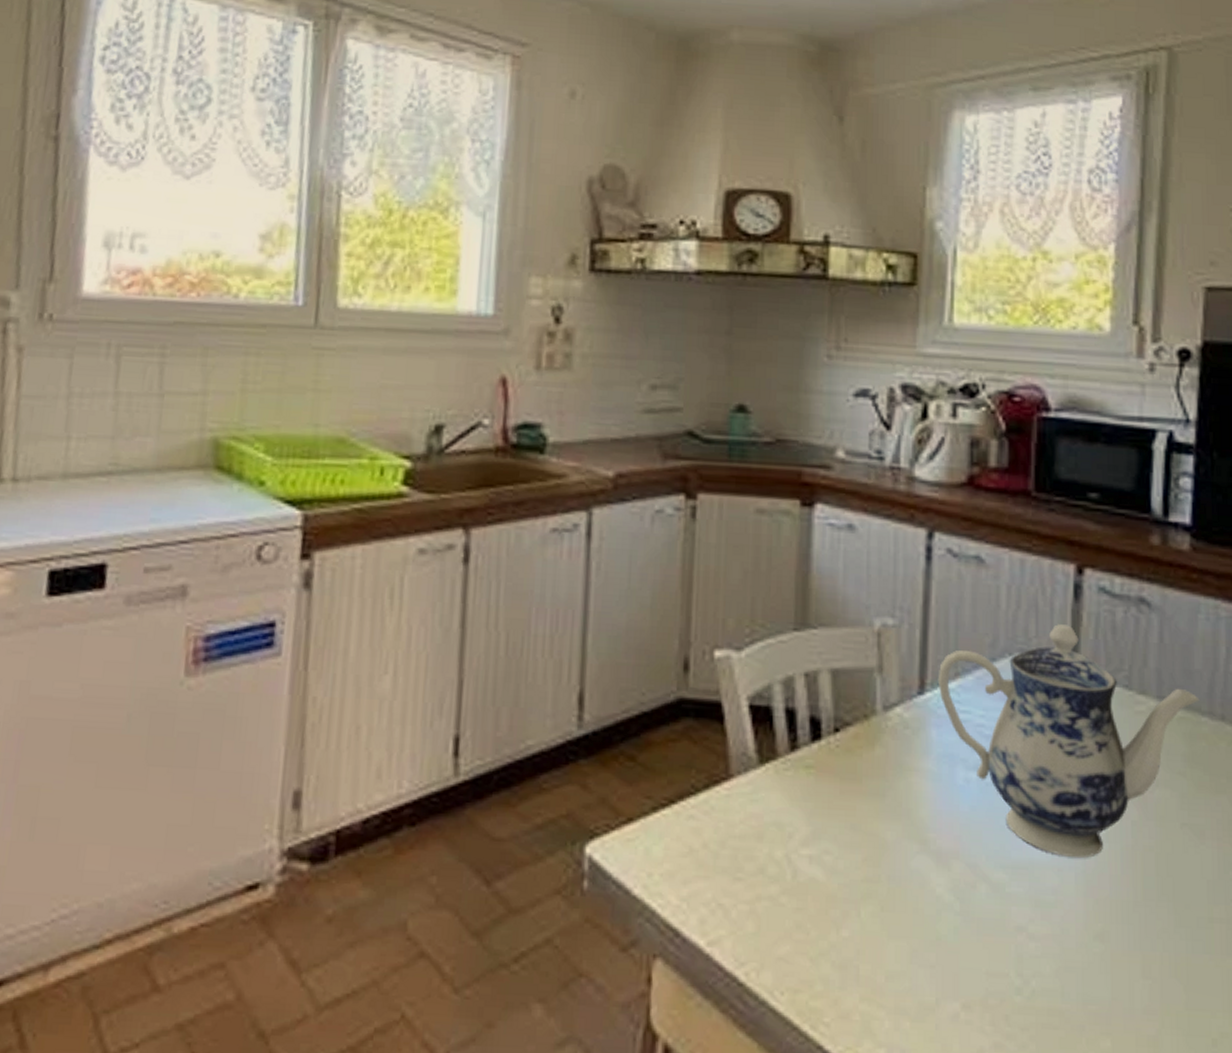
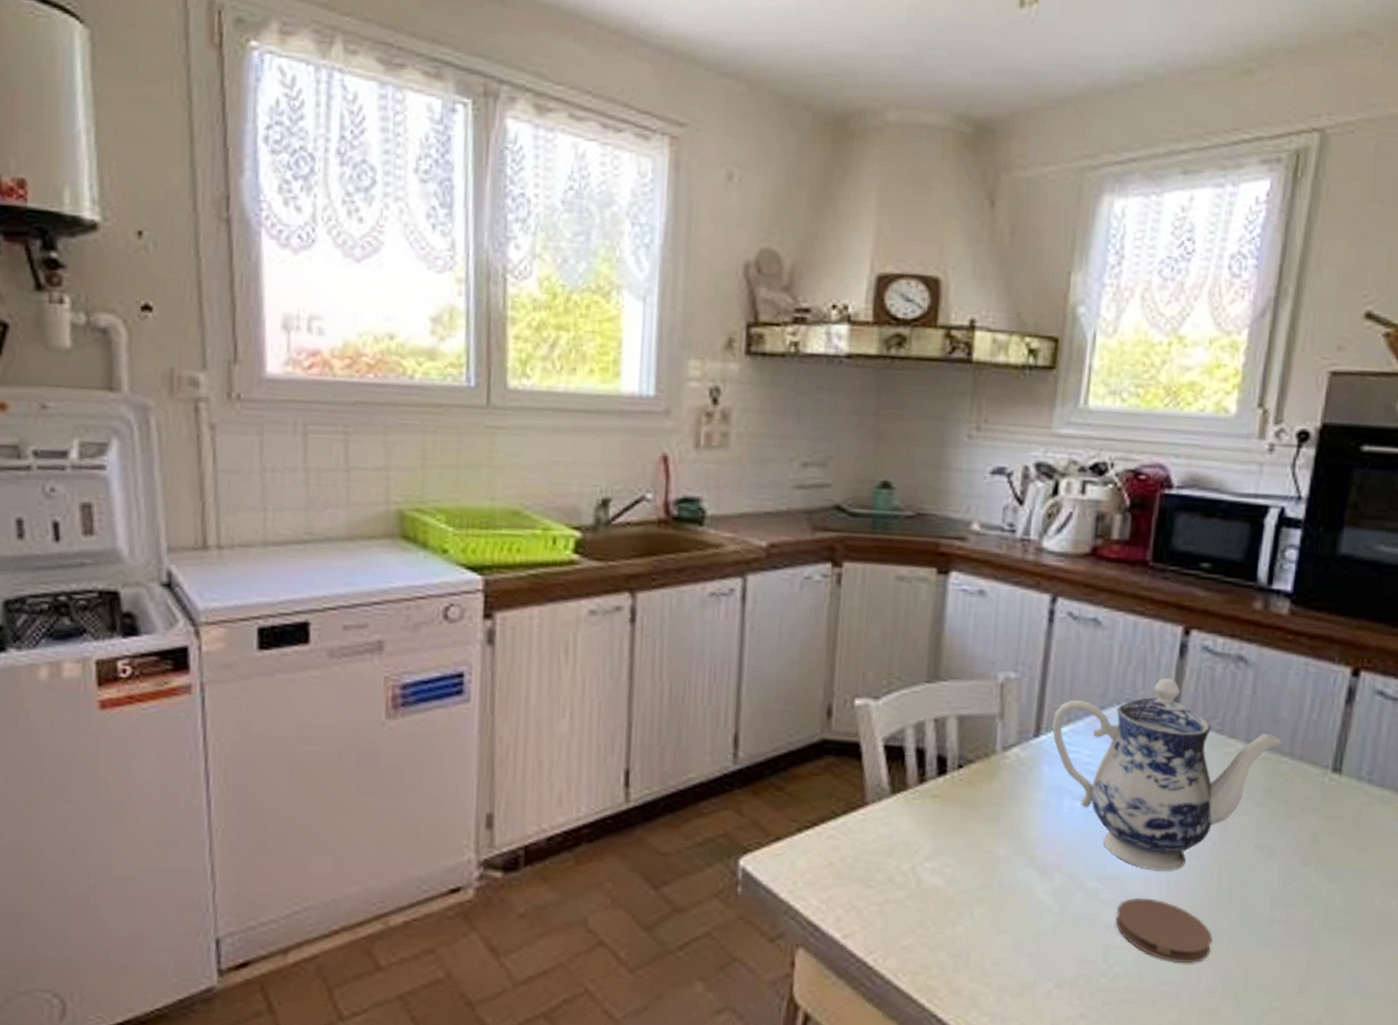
coaster: none [1027,891,1144,976] -> present [1115,897,1213,963]

